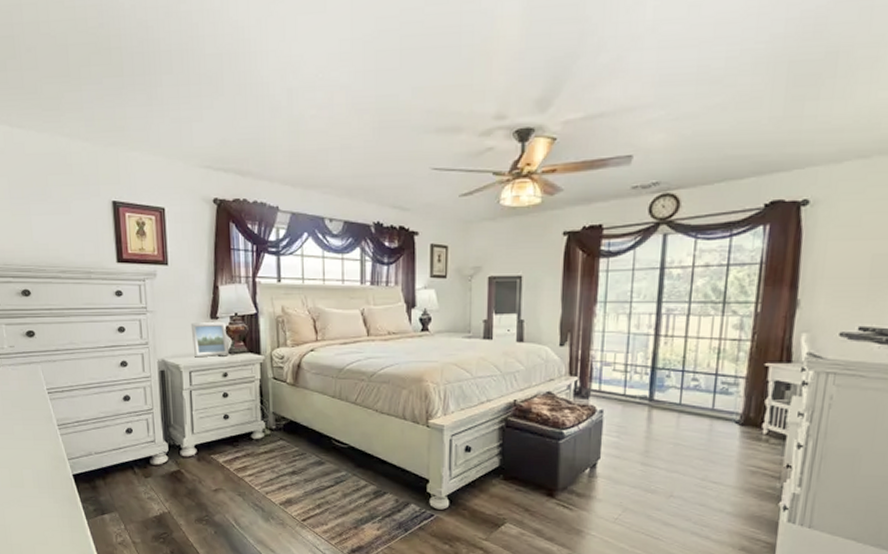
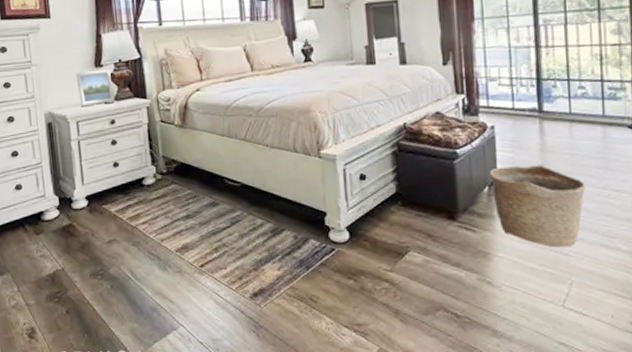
basket: none [593,450,686,532] -> present [490,165,587,248]

